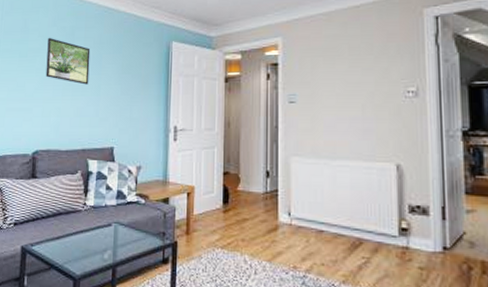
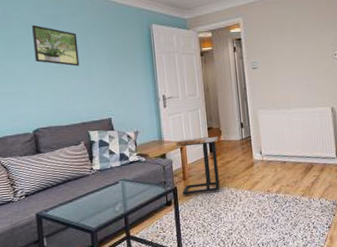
side table: none [182,182,236,256] -> present [175,135,220,196]

